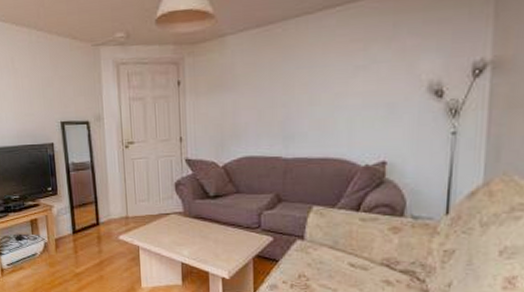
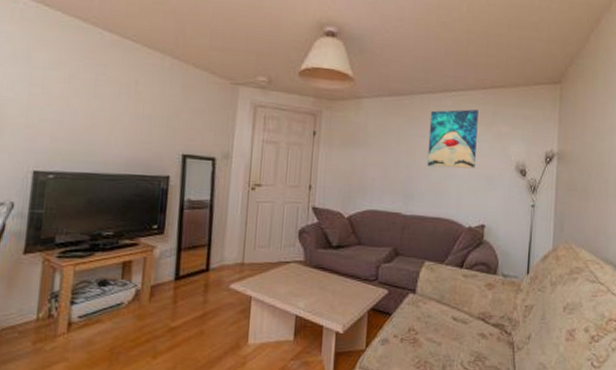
wall art: none [308,22,373,102] -> present [427,109,479,169]

